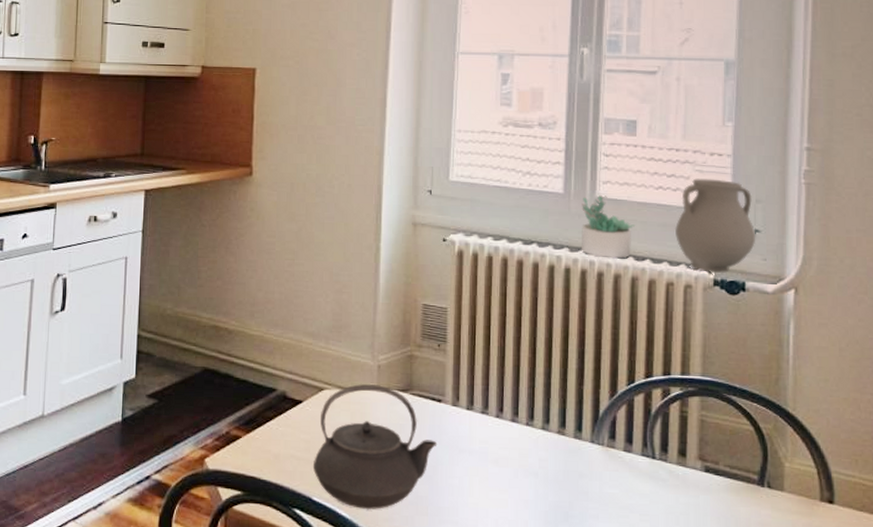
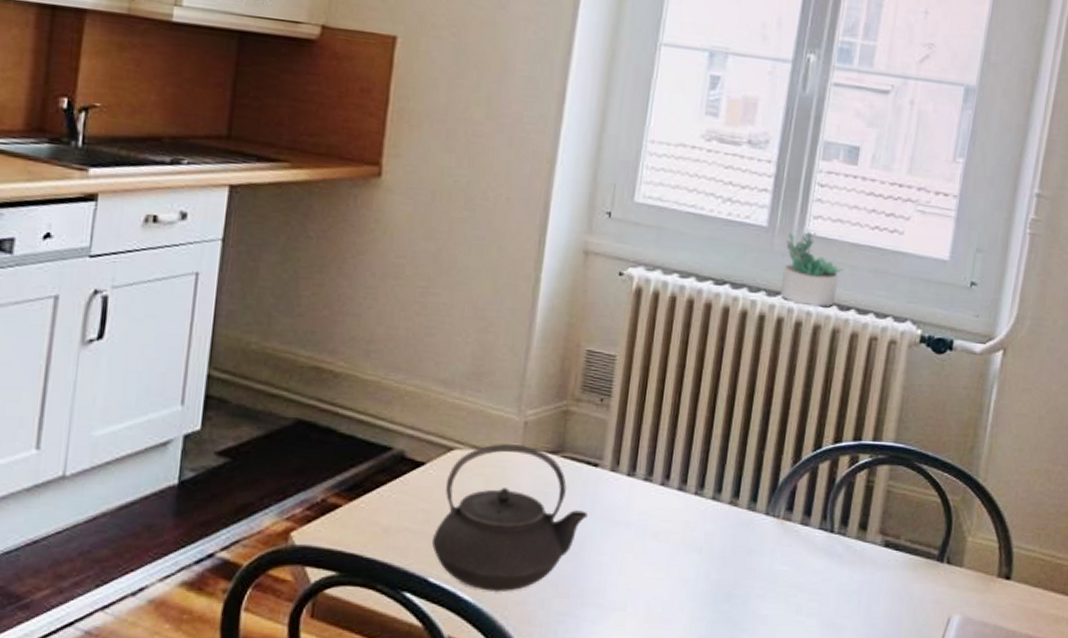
vase: present [674,178,756,274] -> none [886,220,973,330]

